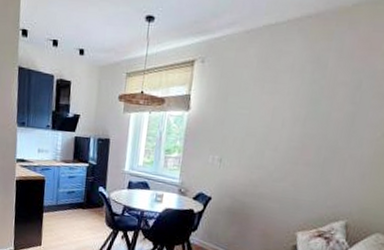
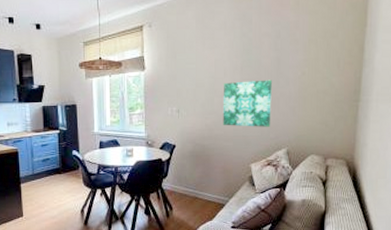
wall art: none [270,134,341,193] -> present [223,80,272,127]

